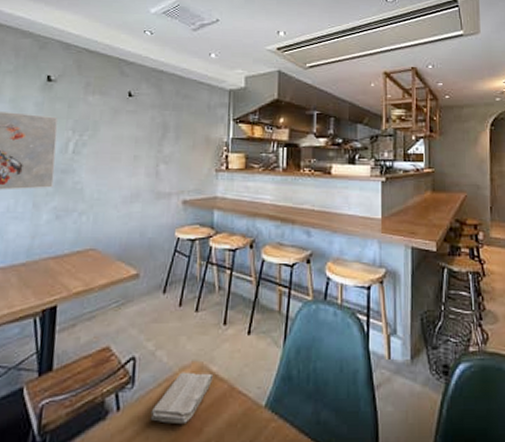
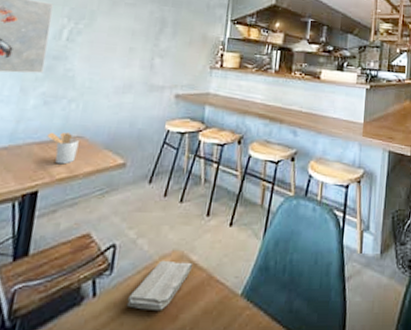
utensil holder: none [61,246,92,278] -> present [47,132,79,165]

